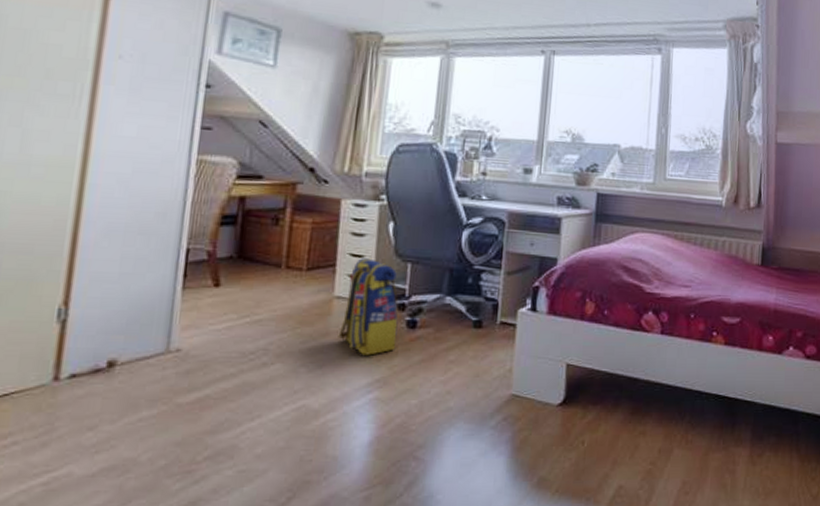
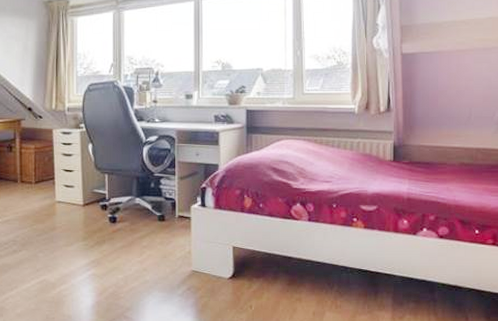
backpack: present [338,258,399,356] -> none [62,172,103,243]

